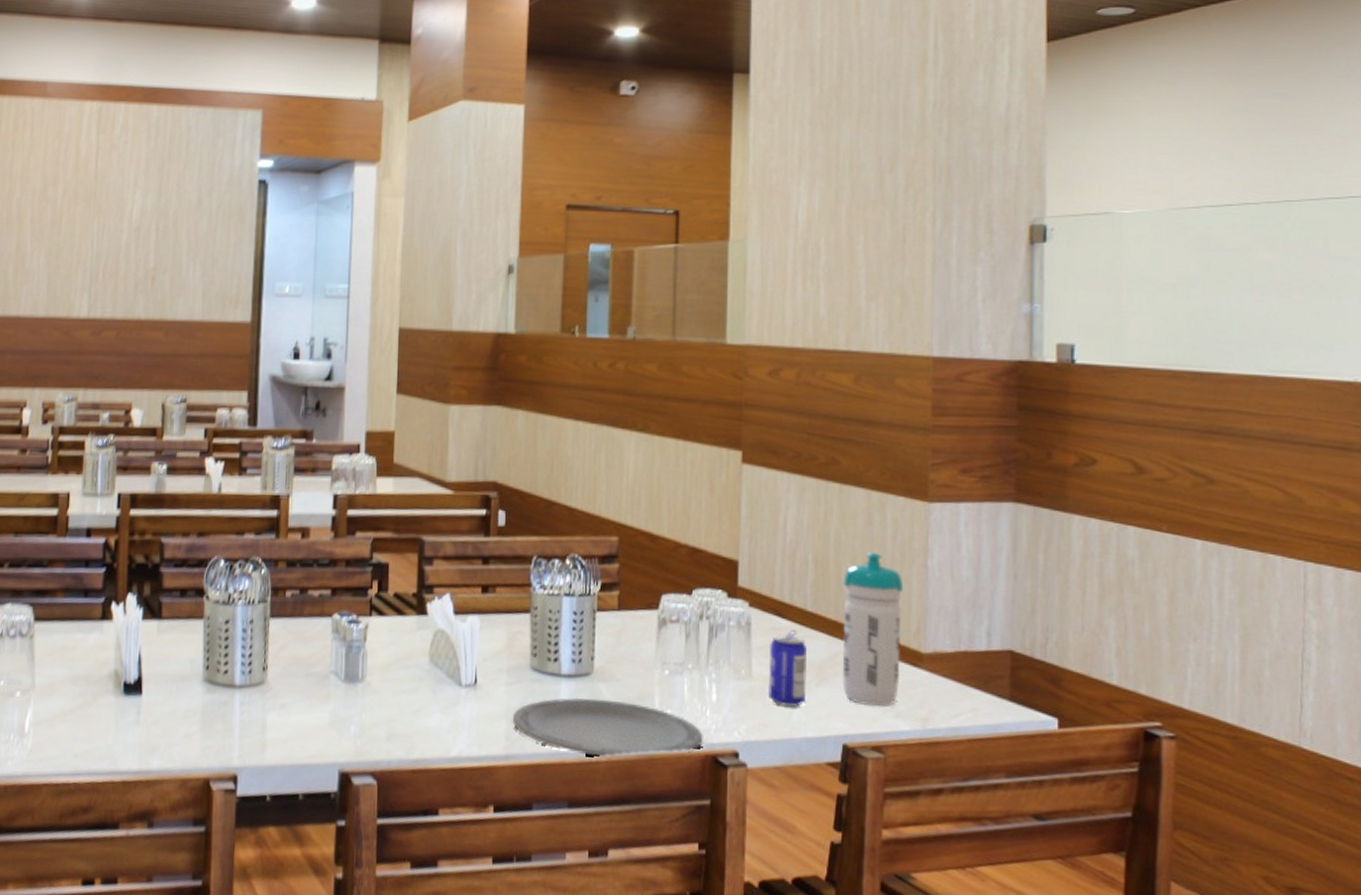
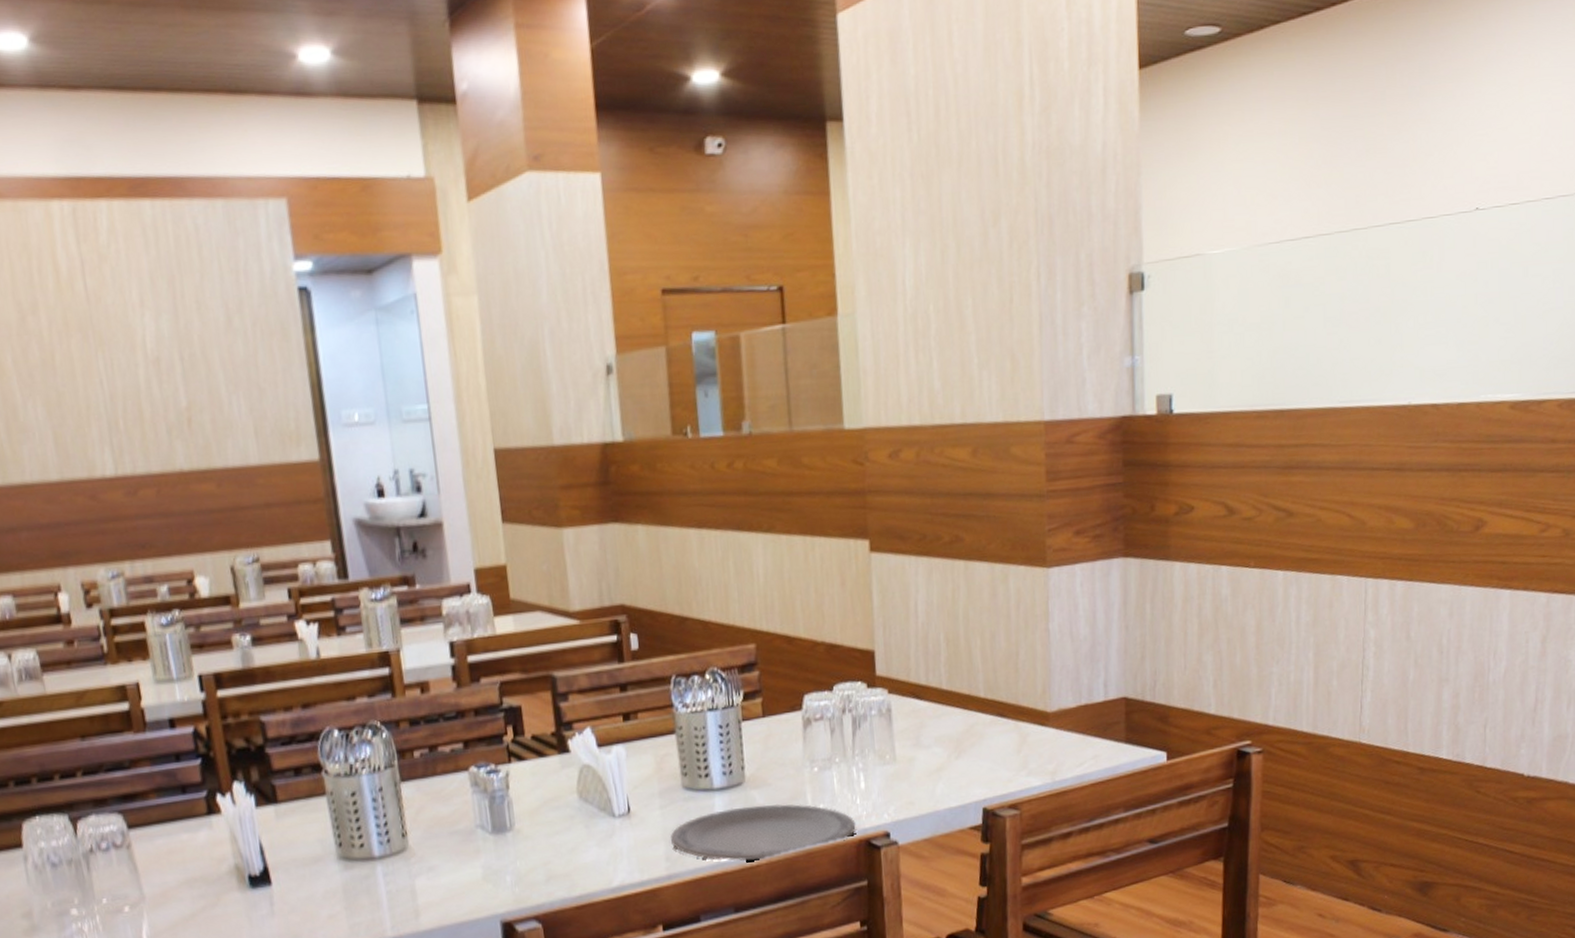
beer can: present [768,629,807,707] -> none [910,709,947,783]
water bottle: present [842,553,904,707] -> none [973,624,1030,770]

